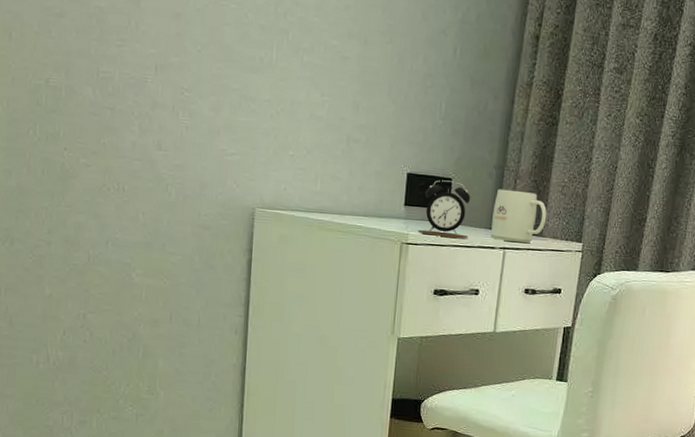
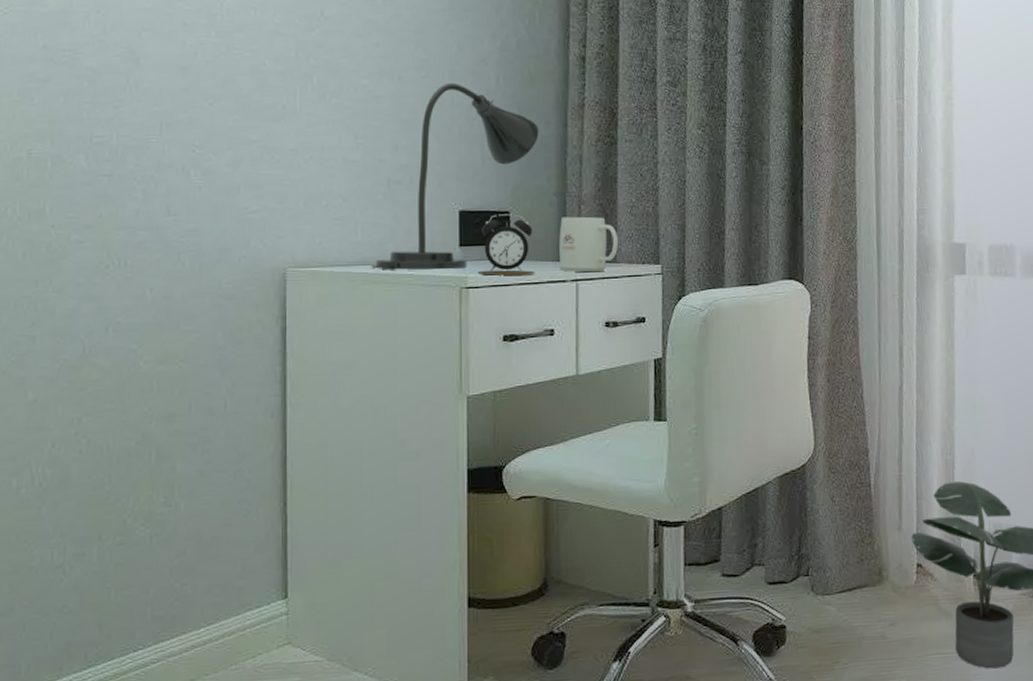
desk lamp: none [326,50,487,227] -> present [371,82,539,271]

